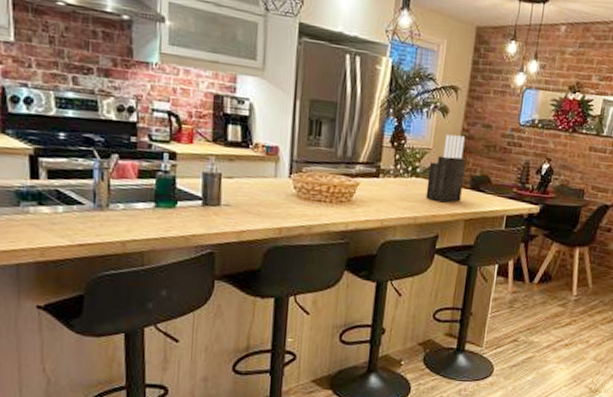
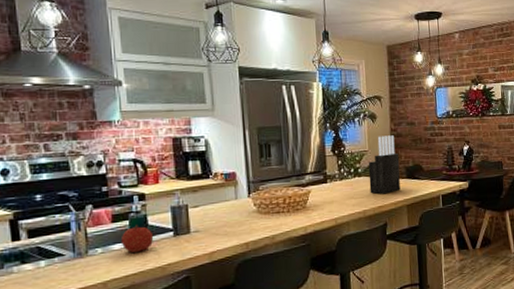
fruit: none [144,186,181,217] -> present [120,225,154,253]

